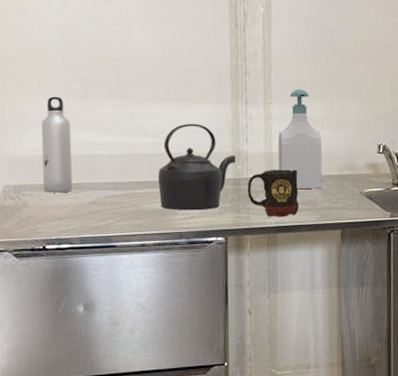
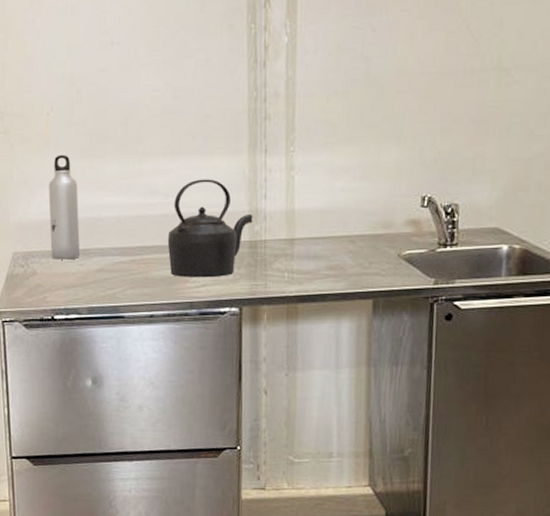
mug: present [247,169,299,217] -> none [265,229,324,285]
soap bottle: present [277,89,323,190] -> none [300,133,354,253]

